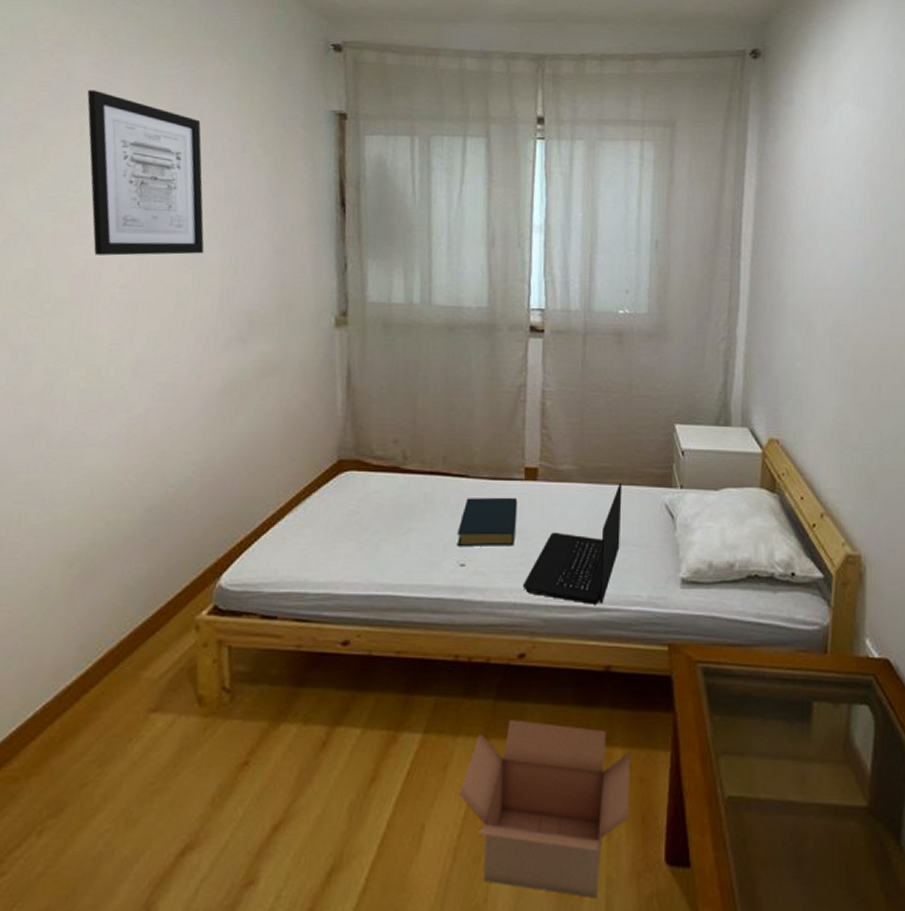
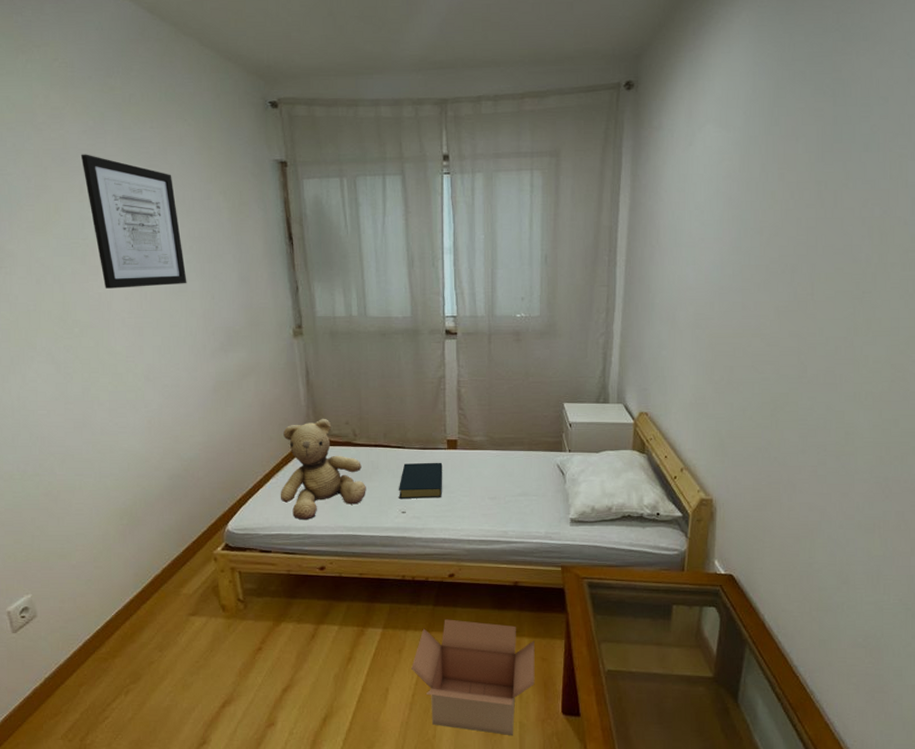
teddy bear: none [296,434,415,574] -> present [280,418,366,521]
laptop: present [522,482,622,604] -> none [449,449,523,539]

